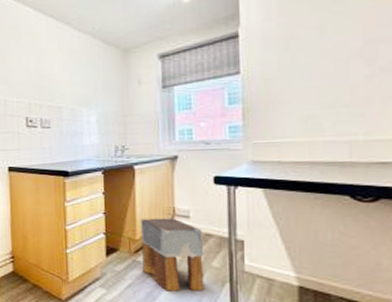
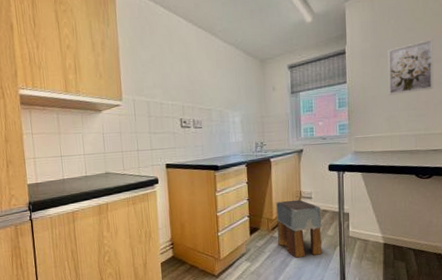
wall art: none [302,12,379,88] -> present [387,39,434,95]

